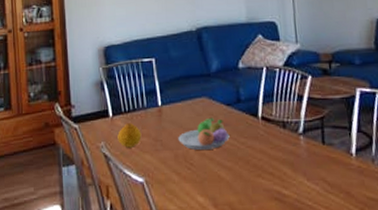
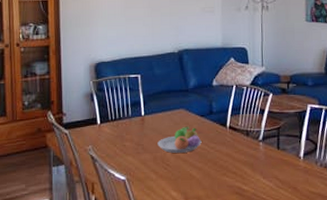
fruit: present [117,123,142,148] -> none [104,130,126,151]

